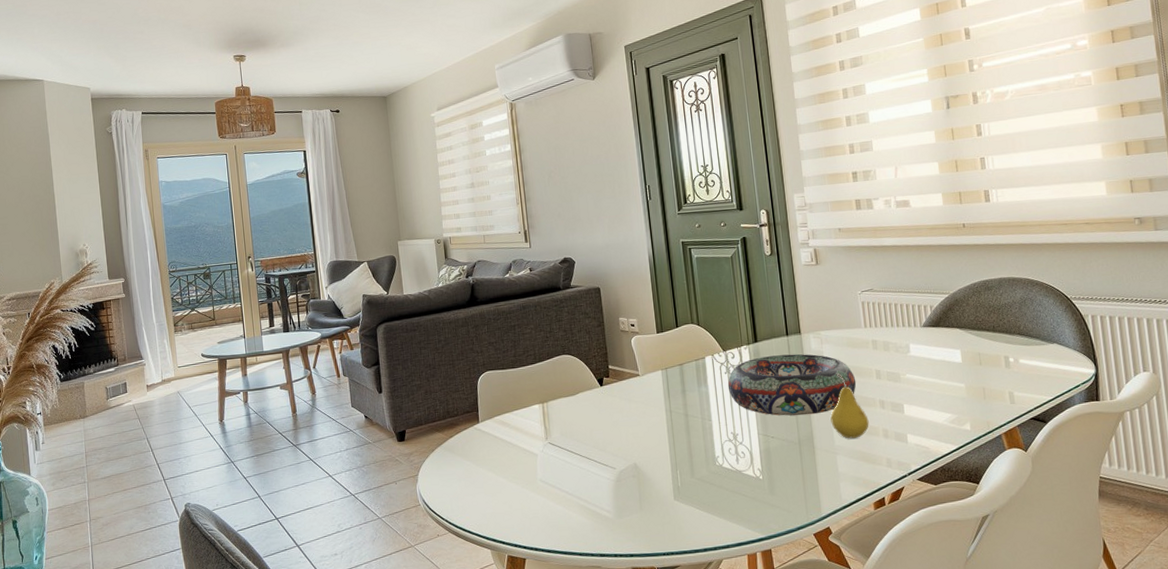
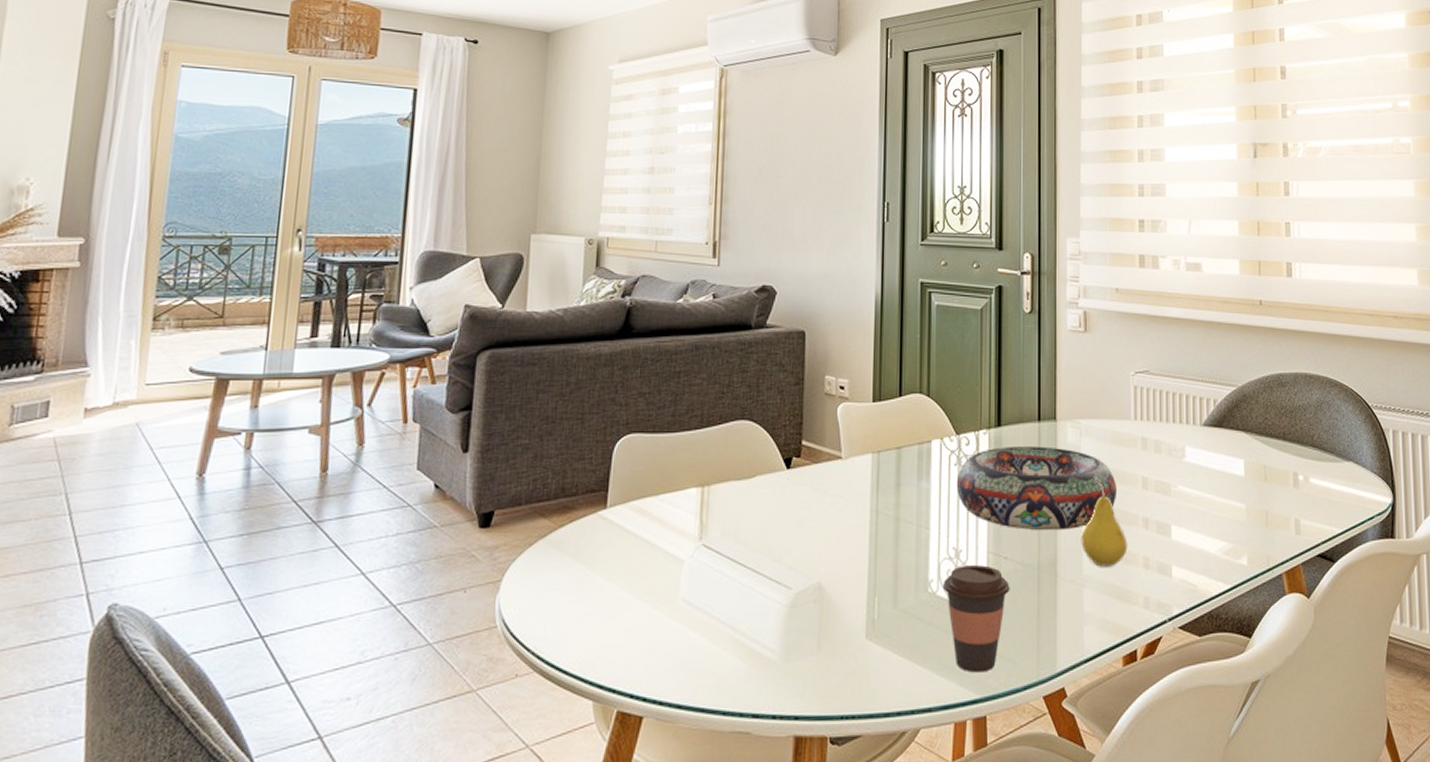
coffee cup: none [726,443,779,520] -> present [942,565,1010,673]

